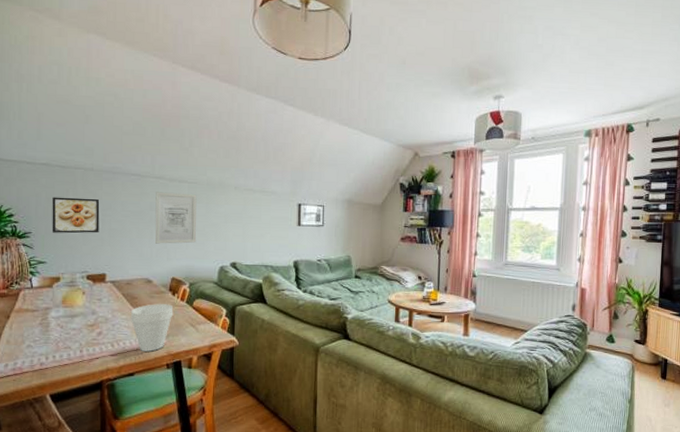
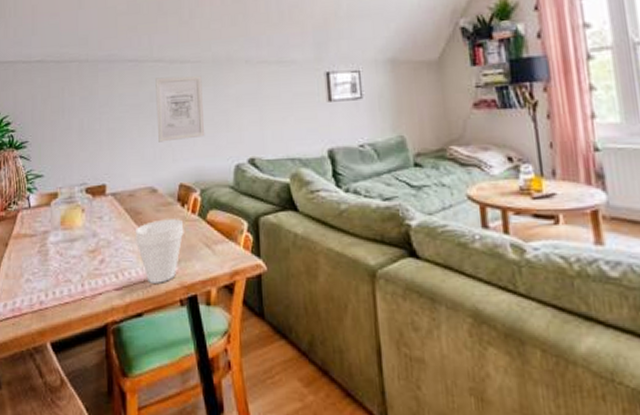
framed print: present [52,197,100,234] -> none [48,94,97,140]

